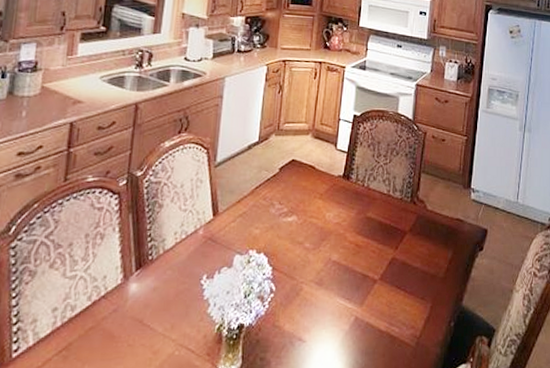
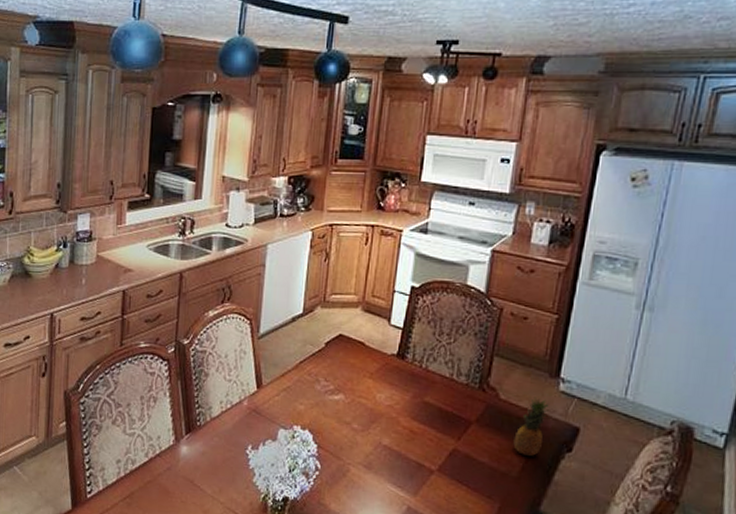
fruit: none [439,206,464,257] -> present [513,397,549,456]

